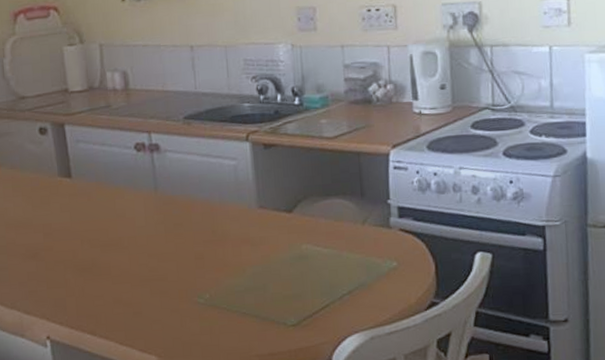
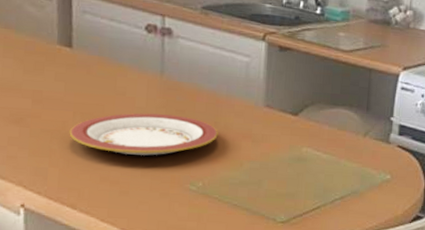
plate: none [80,229,217,275] -> present [69,113,218,156]

